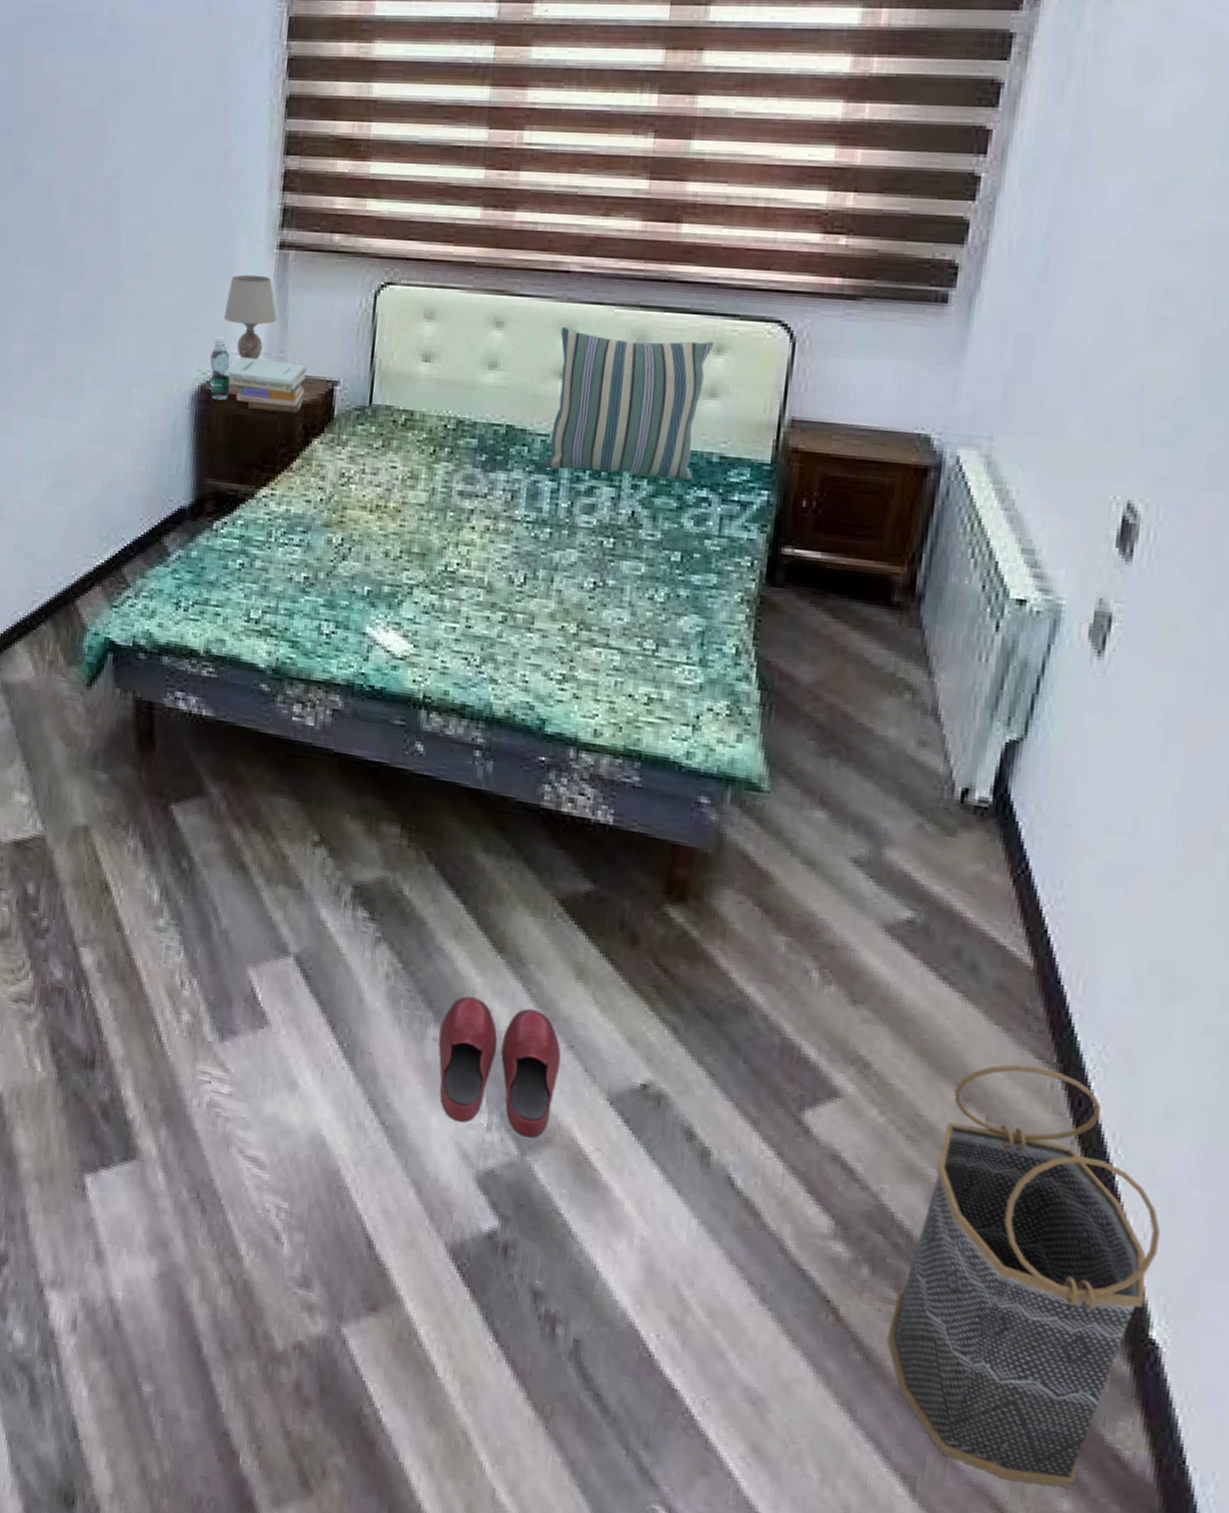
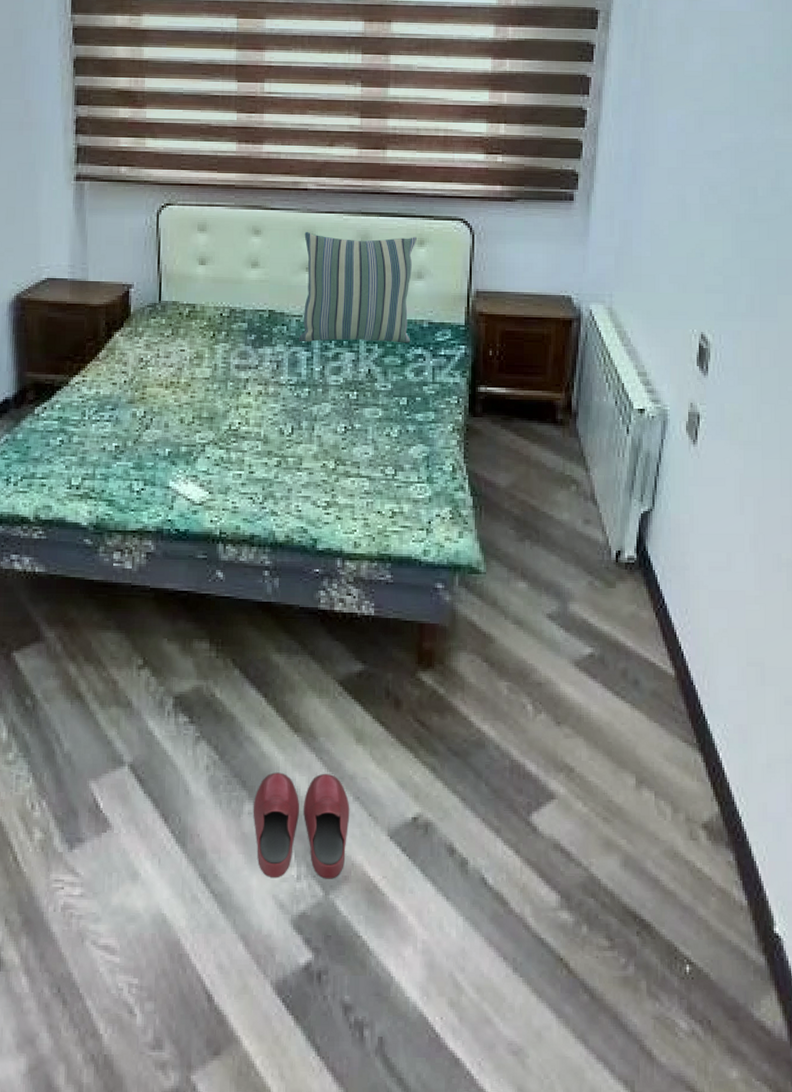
bottle: present [210,336,230,402] -> none [23,254,42,307]
table lamp: present [224,274,277,388] -> none [32,202,77,295]
books: present [224,356,307,414] -> none [36,269,106,313]
basket: present [887,1064,1161,1488] -> none [605,749,774,1066]

